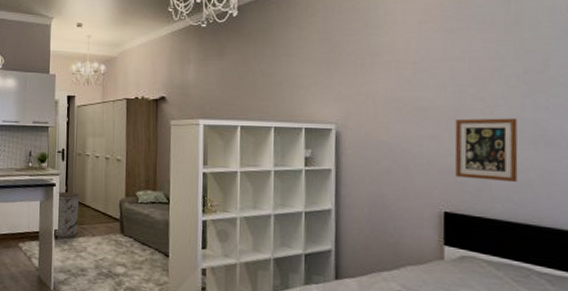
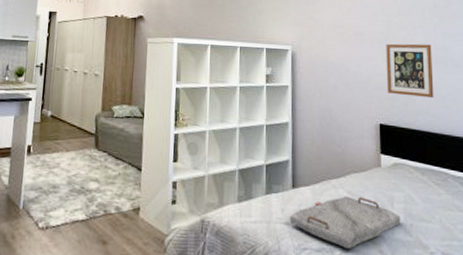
trash can: present [53,191,80,238] -> none [26,106,56,153]

